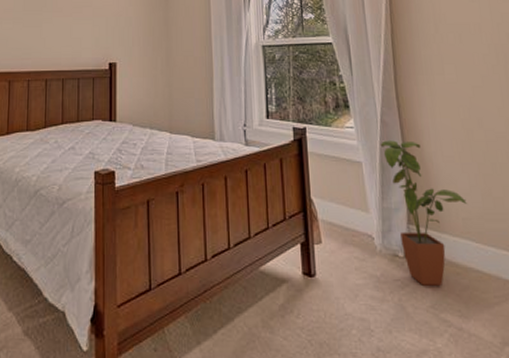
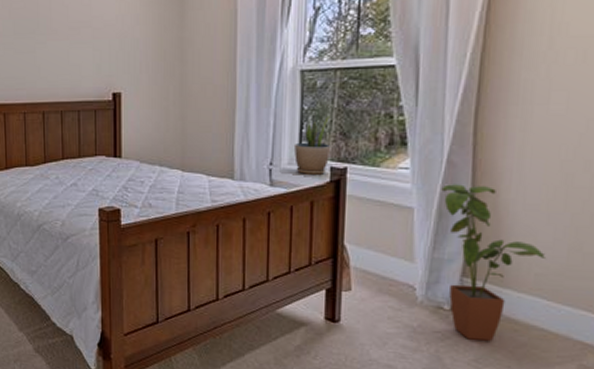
potted plant: none [263,83,291,134] -> present [294,115,331,174]

